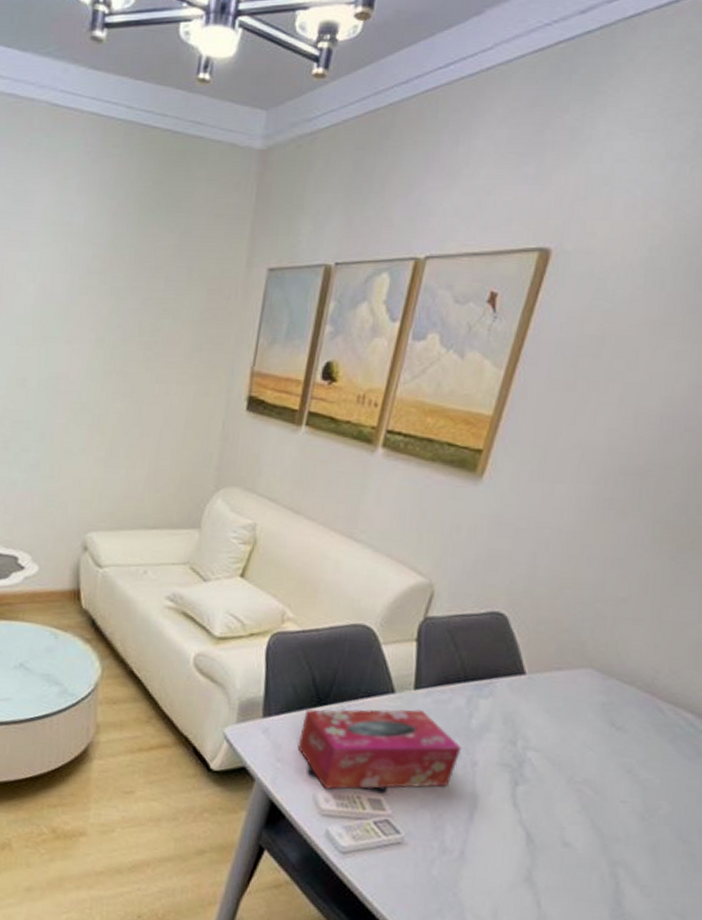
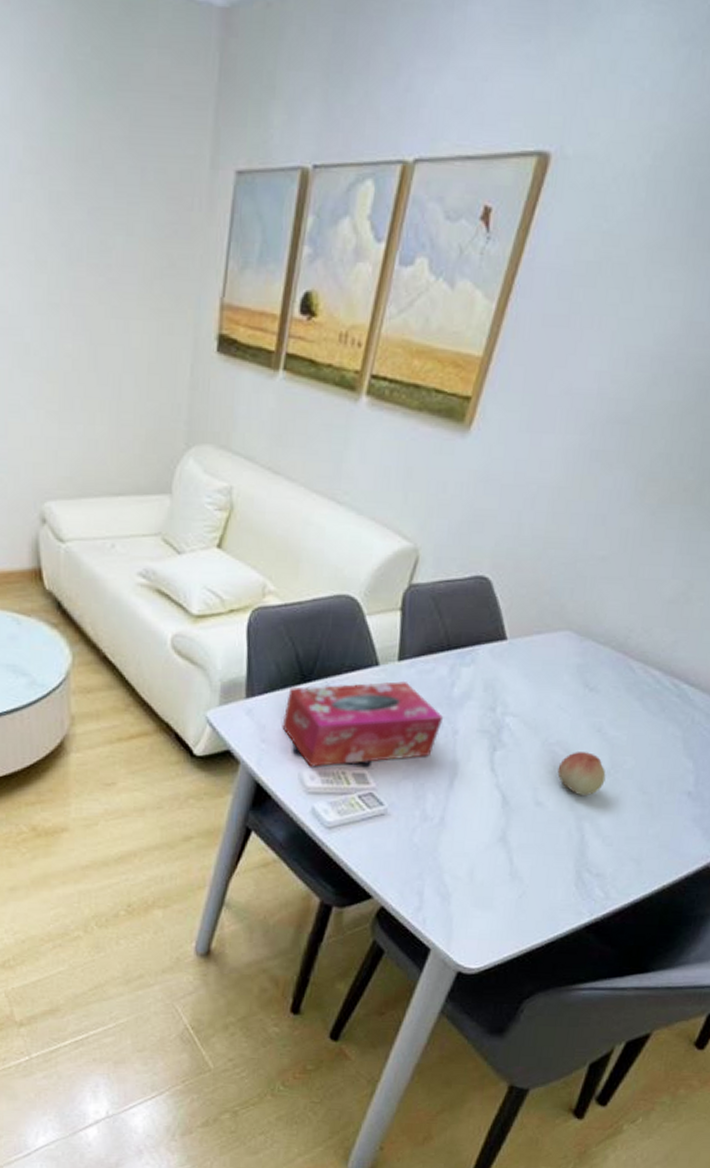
fruit: none [585,792,640,841] -> present [557,752,606,797]

